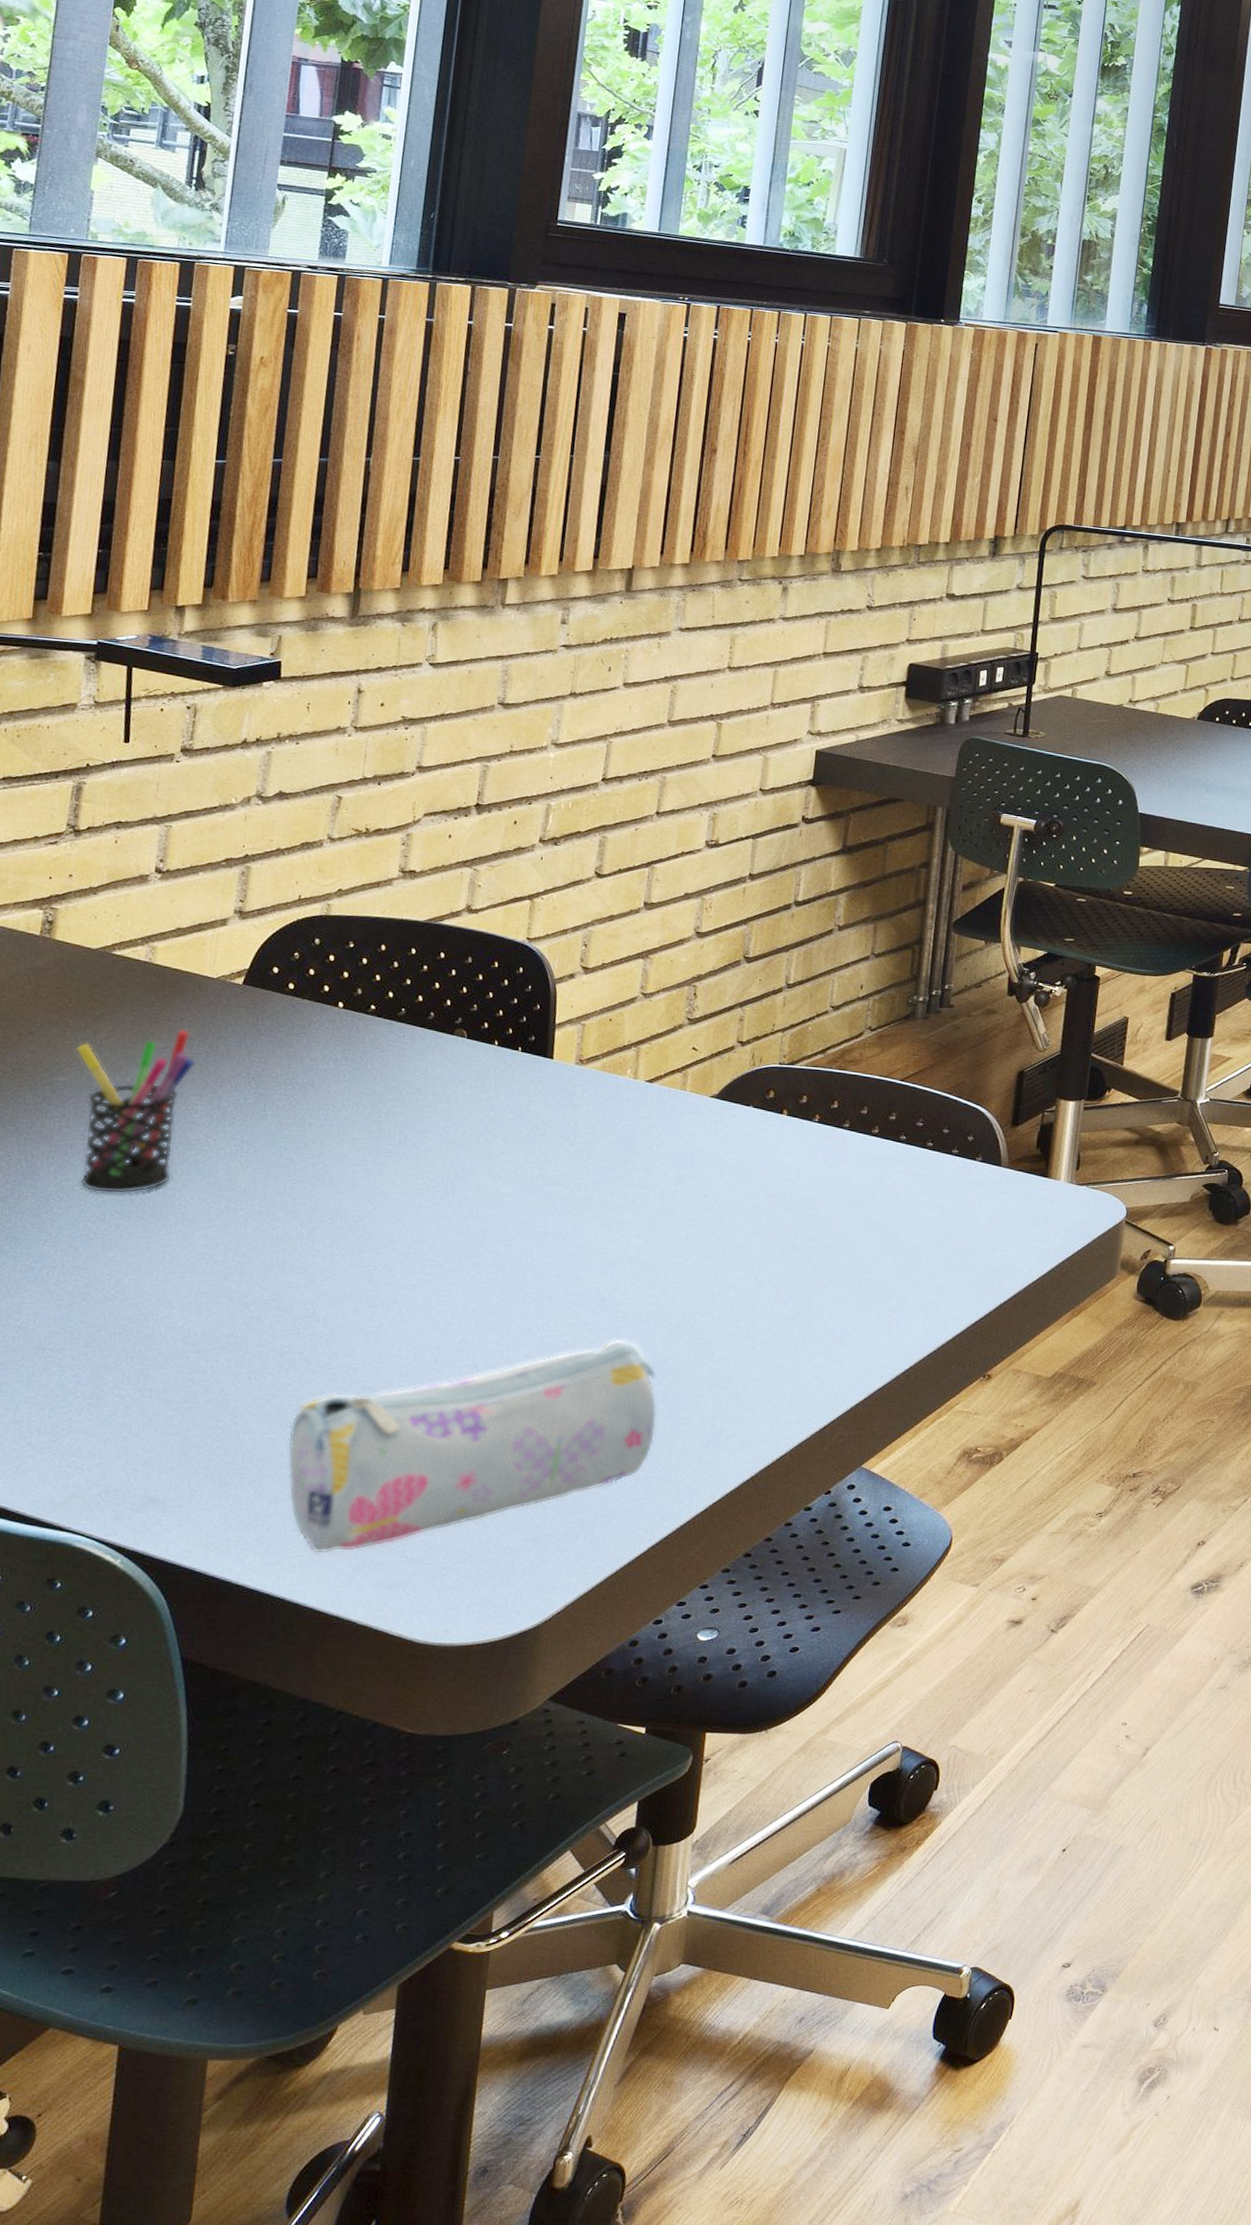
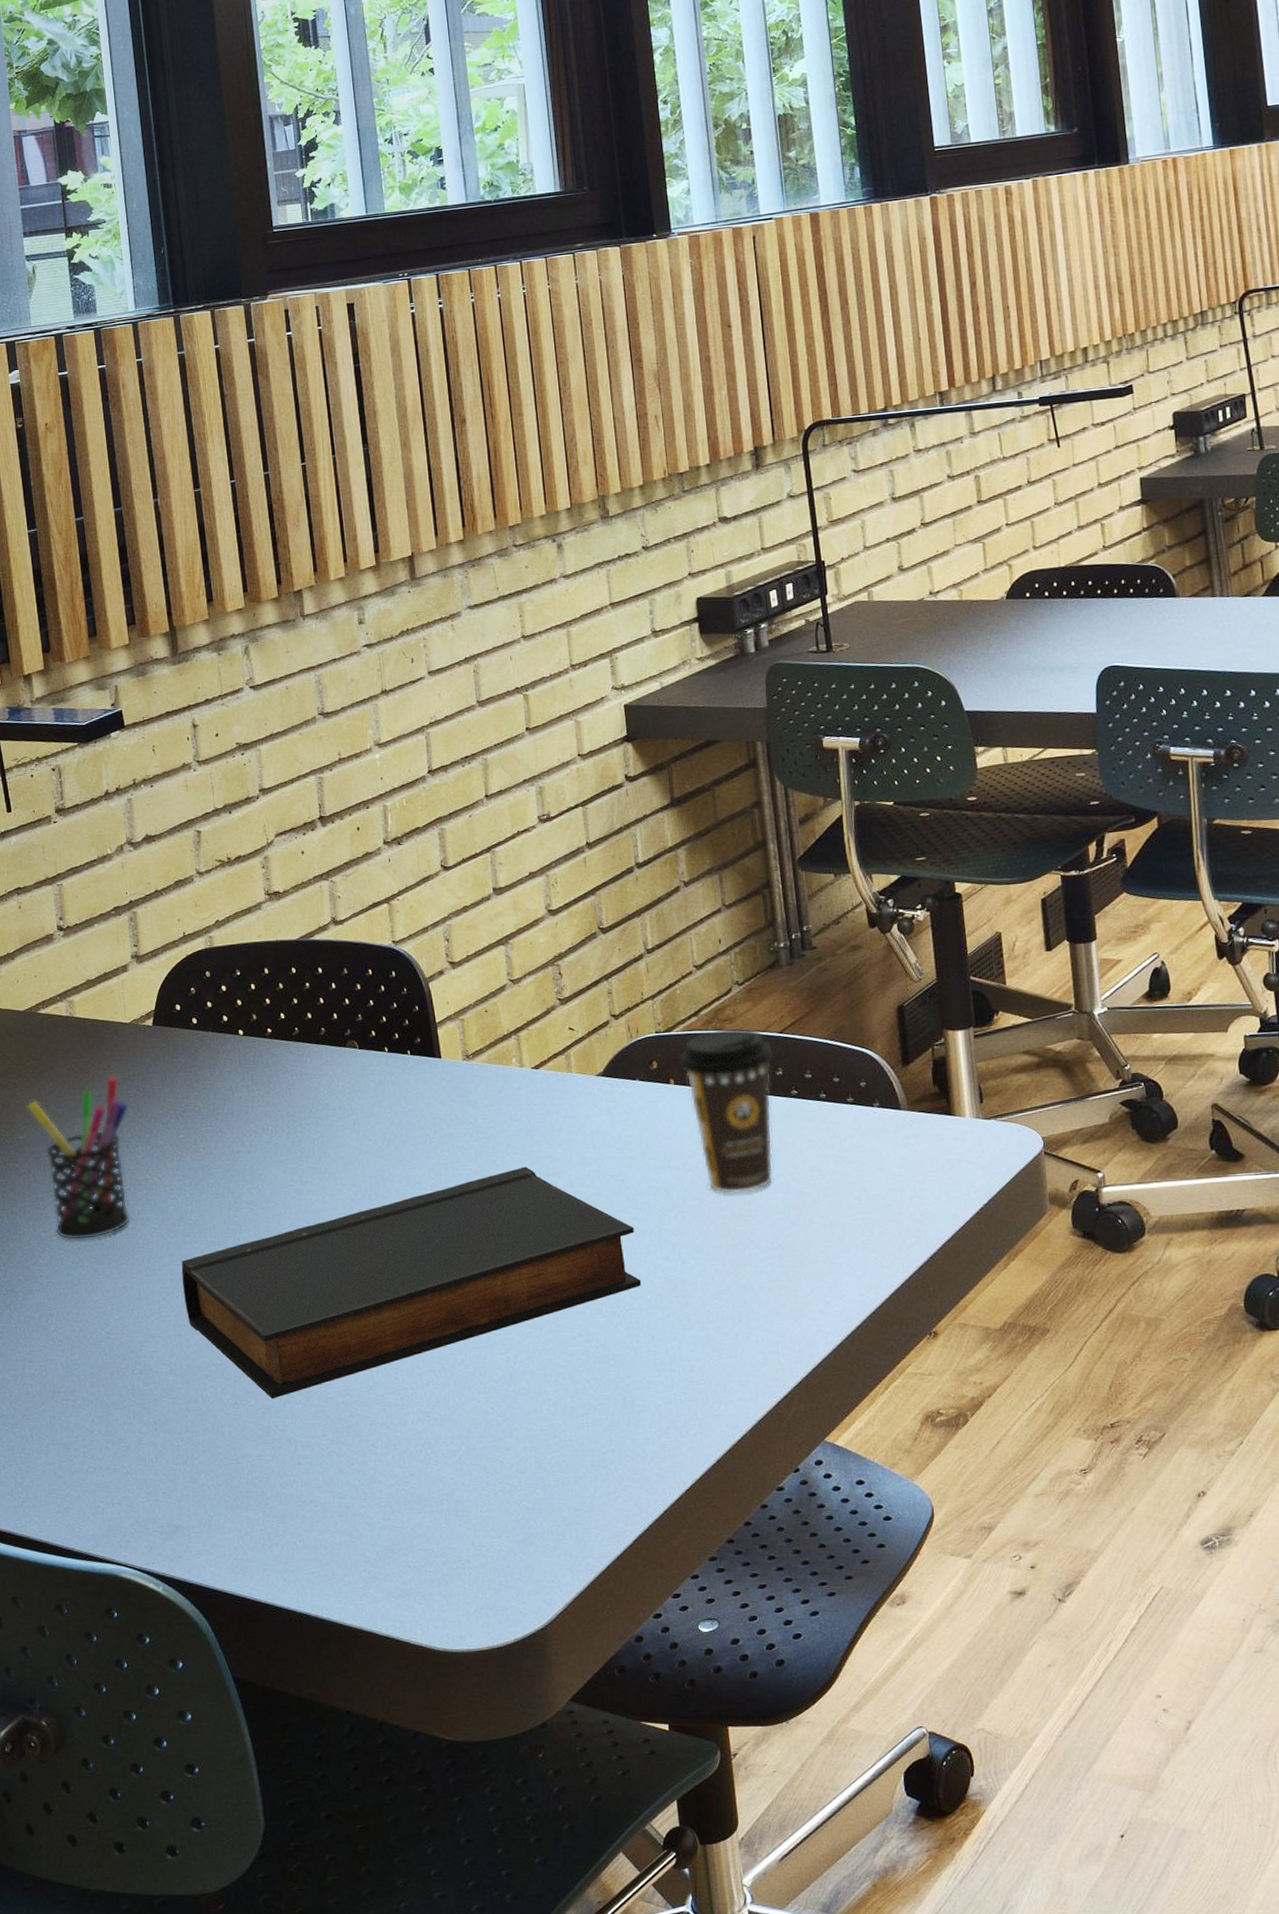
book: none [213,1175,716,1378] -> present [181,1166,642,1400]
pencil case: present [287,1339,658,1555] -> none [281,1331,616,1570]
coffee cup: none [796,1069,892,1227] -> present [679,1027,774,1195]

